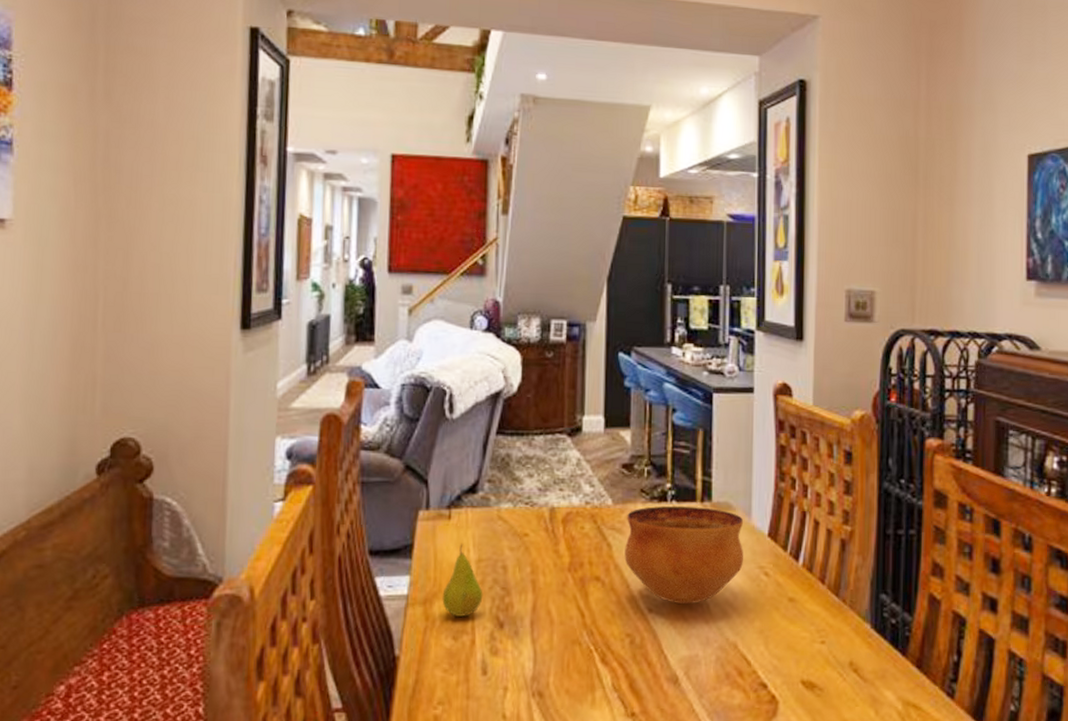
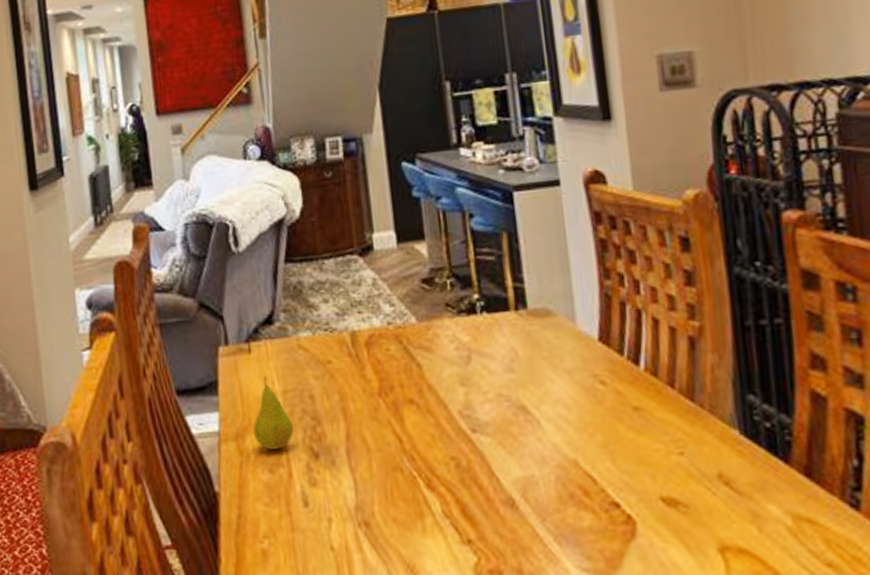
bowl: present [624,505,744,605] -> none [434,316,573,422]

